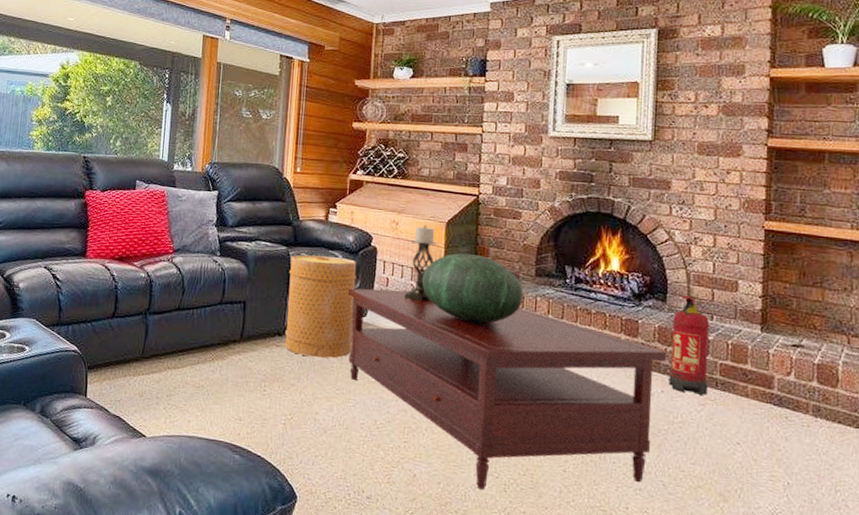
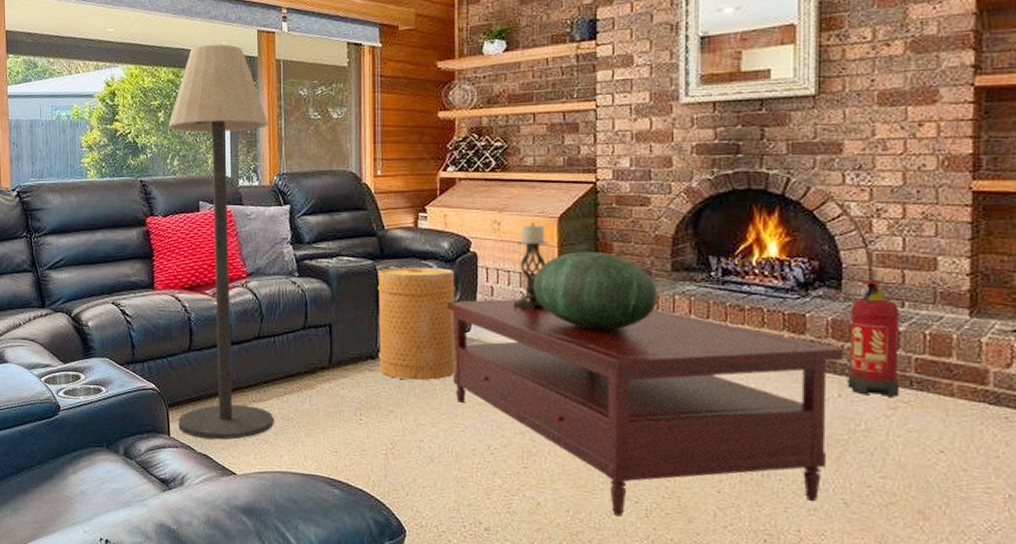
floor lamp: none [95,42,206,404] -> present [168,44,274,440]

